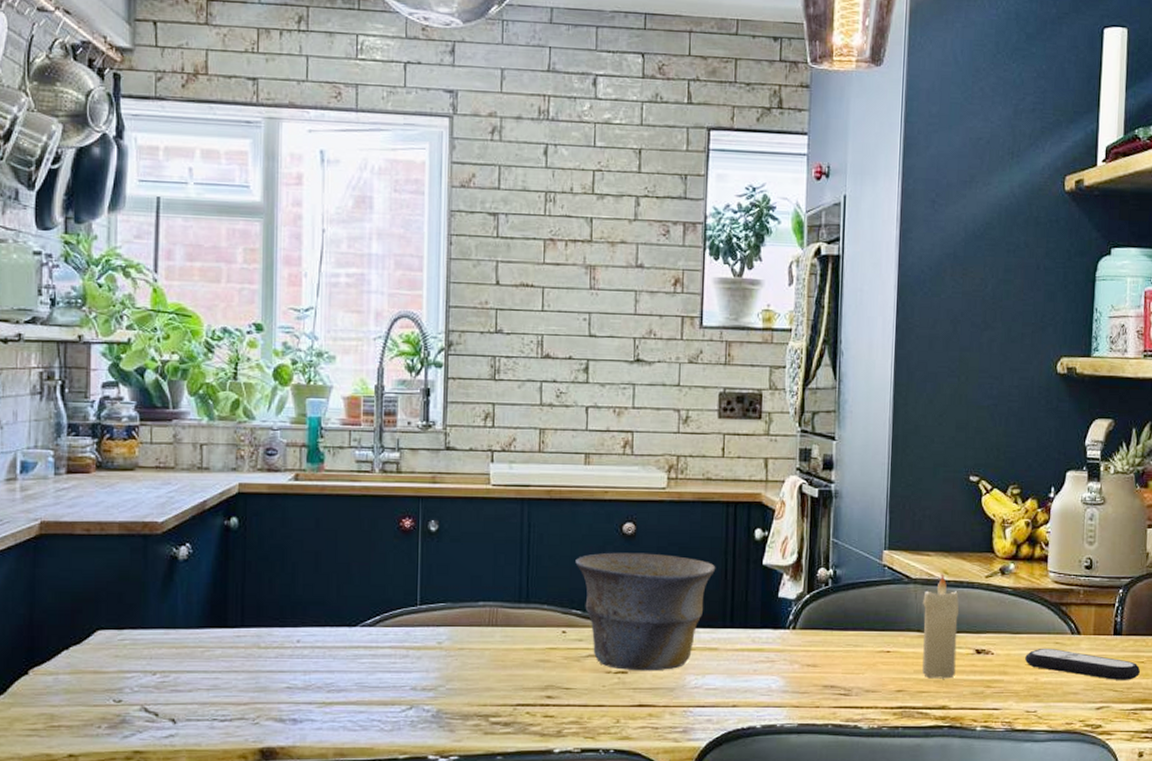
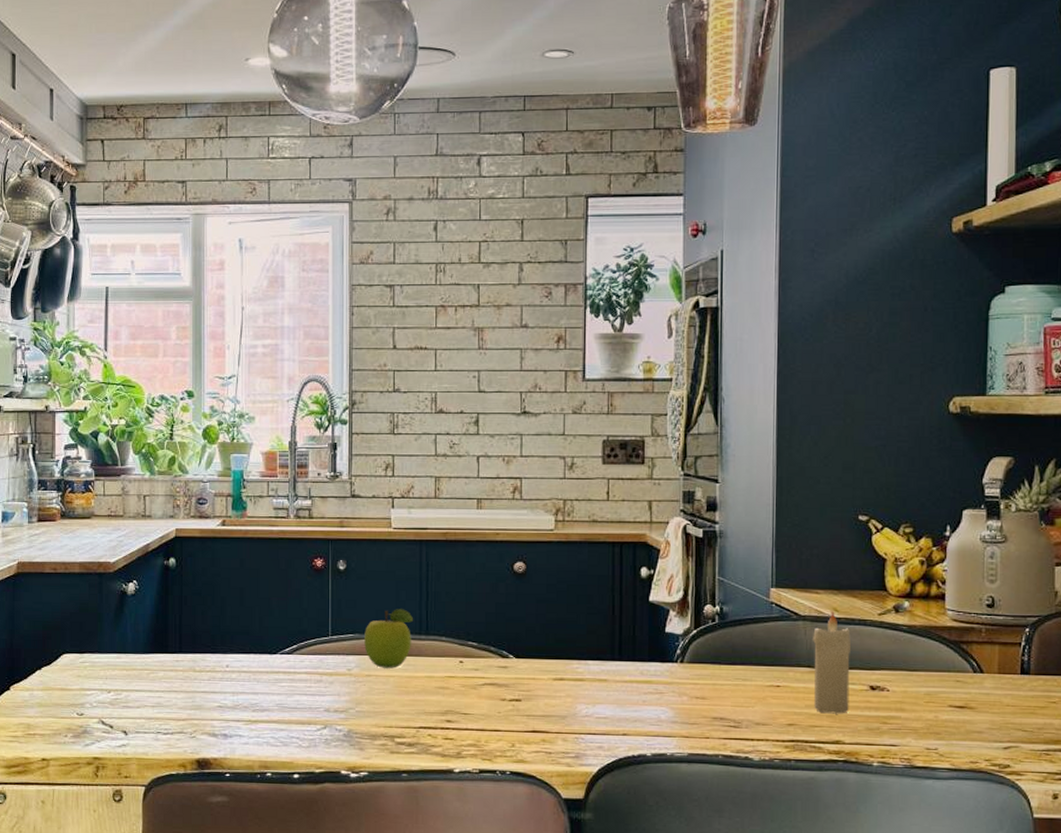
fruit: none [457,574,513,641] -> present [364,609,414,668]
bowl: present [575,552,716,671] -> none [470,589,604,700]
remote control: present [1025,648,1141,680] -> none [924,685,1053,721]

